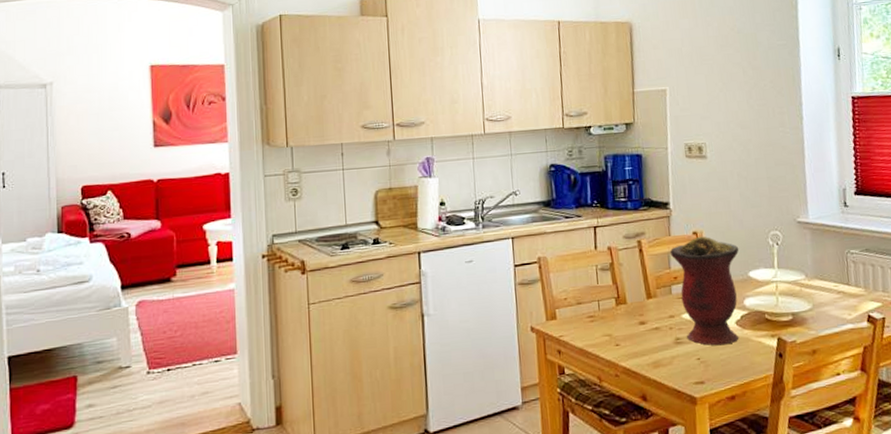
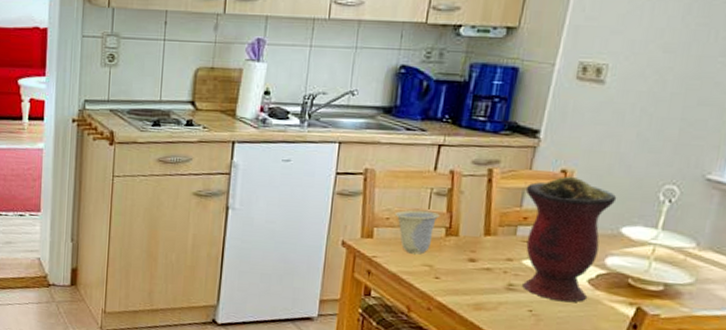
cup: none [570,285,608,328] -> present [394,210,440,255]

